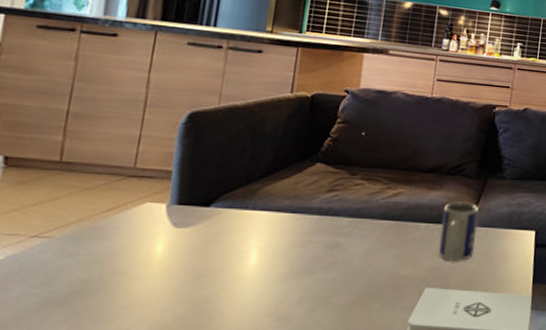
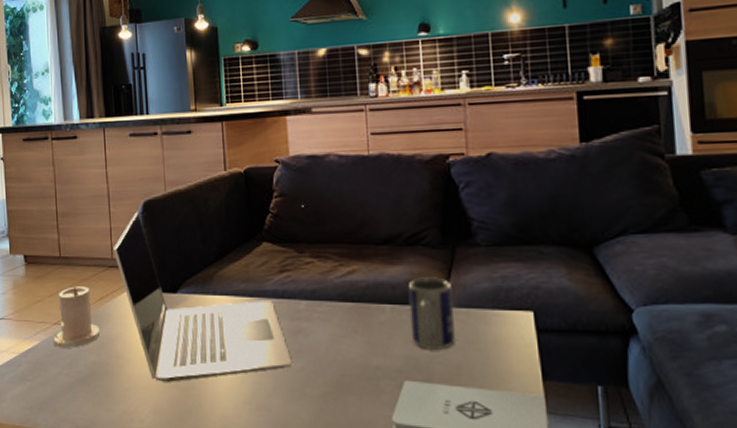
candle: none [25,195,99,264] -> present [53,286,100,348]
laptop: none [138,122,324,298] -> present [114,212,292,382]

